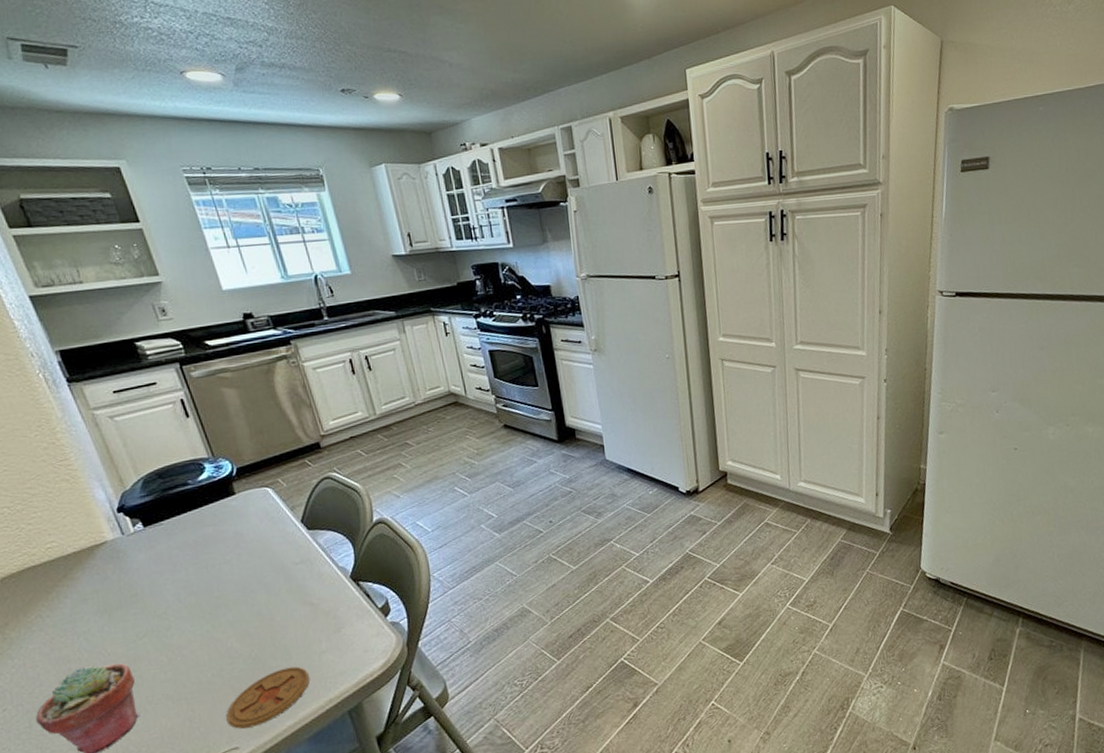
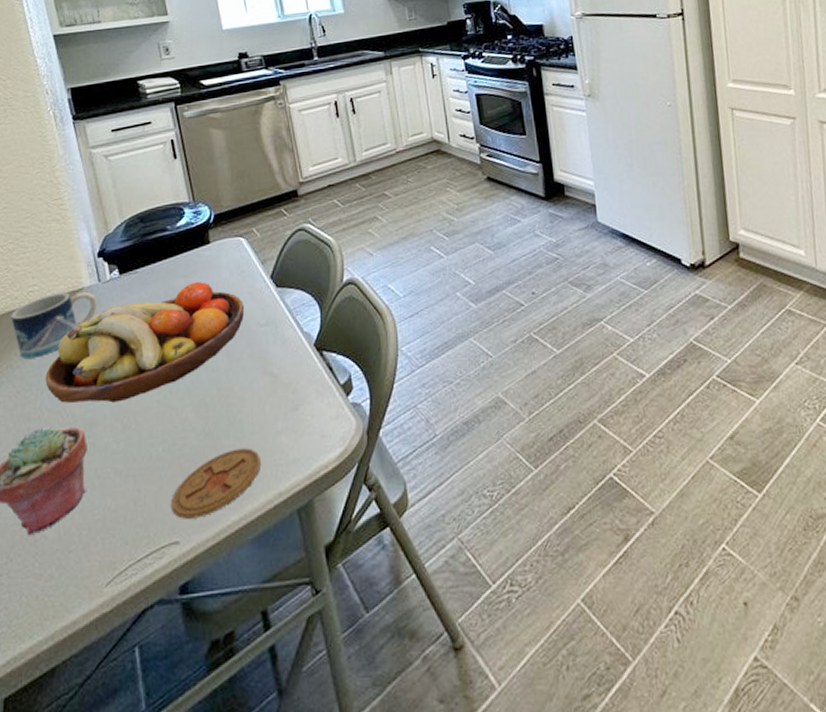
mug: none [31,544,125,609] -> present [11,291,98,359]
fruit bowl: none [79,529,279,644] -> present [45,282,245,403]

